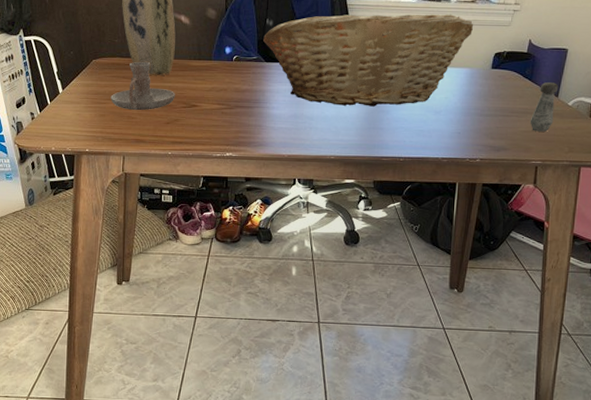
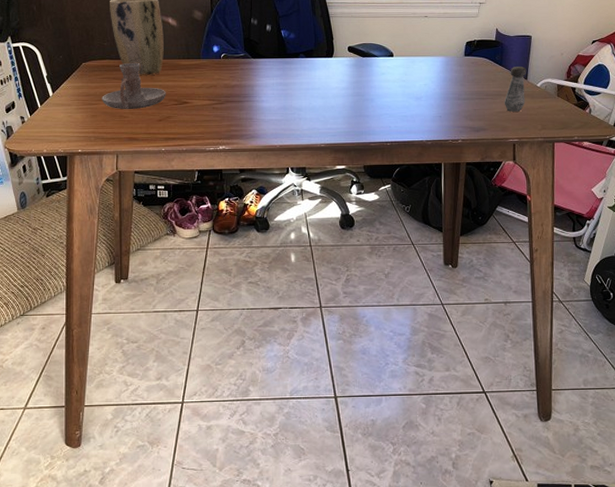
fruit basket: present [263,13,474,107] -> none [249,8,445,96]

